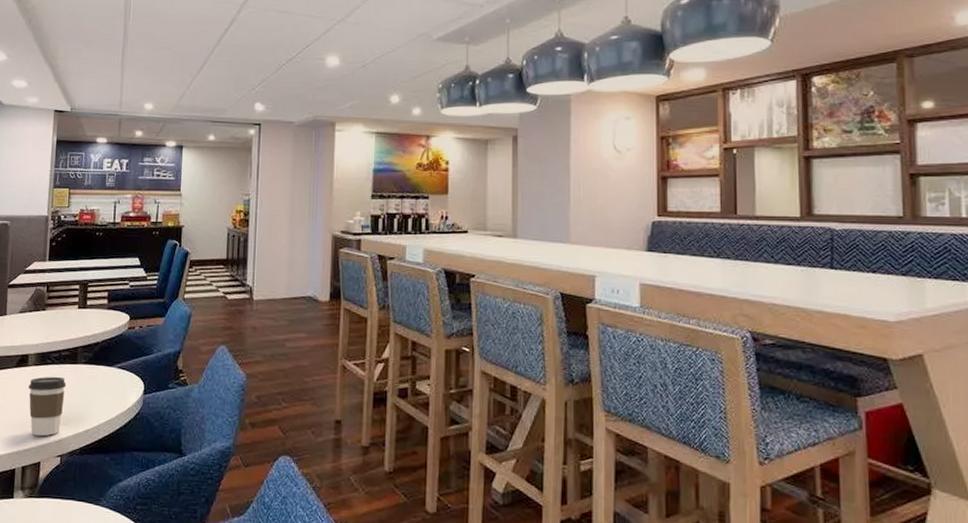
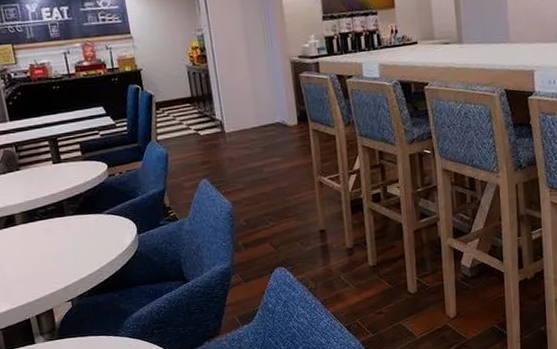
coffee cup: present [28,377,67,436] -> none [21,231,65,287]

